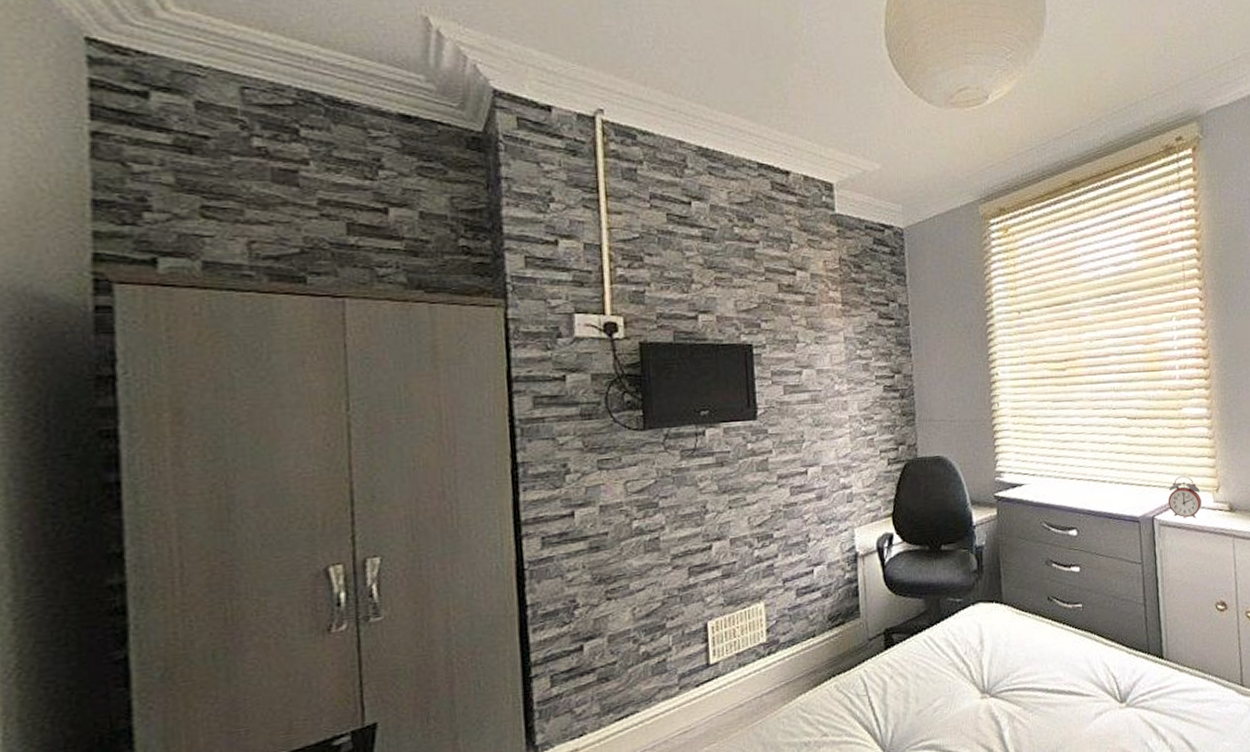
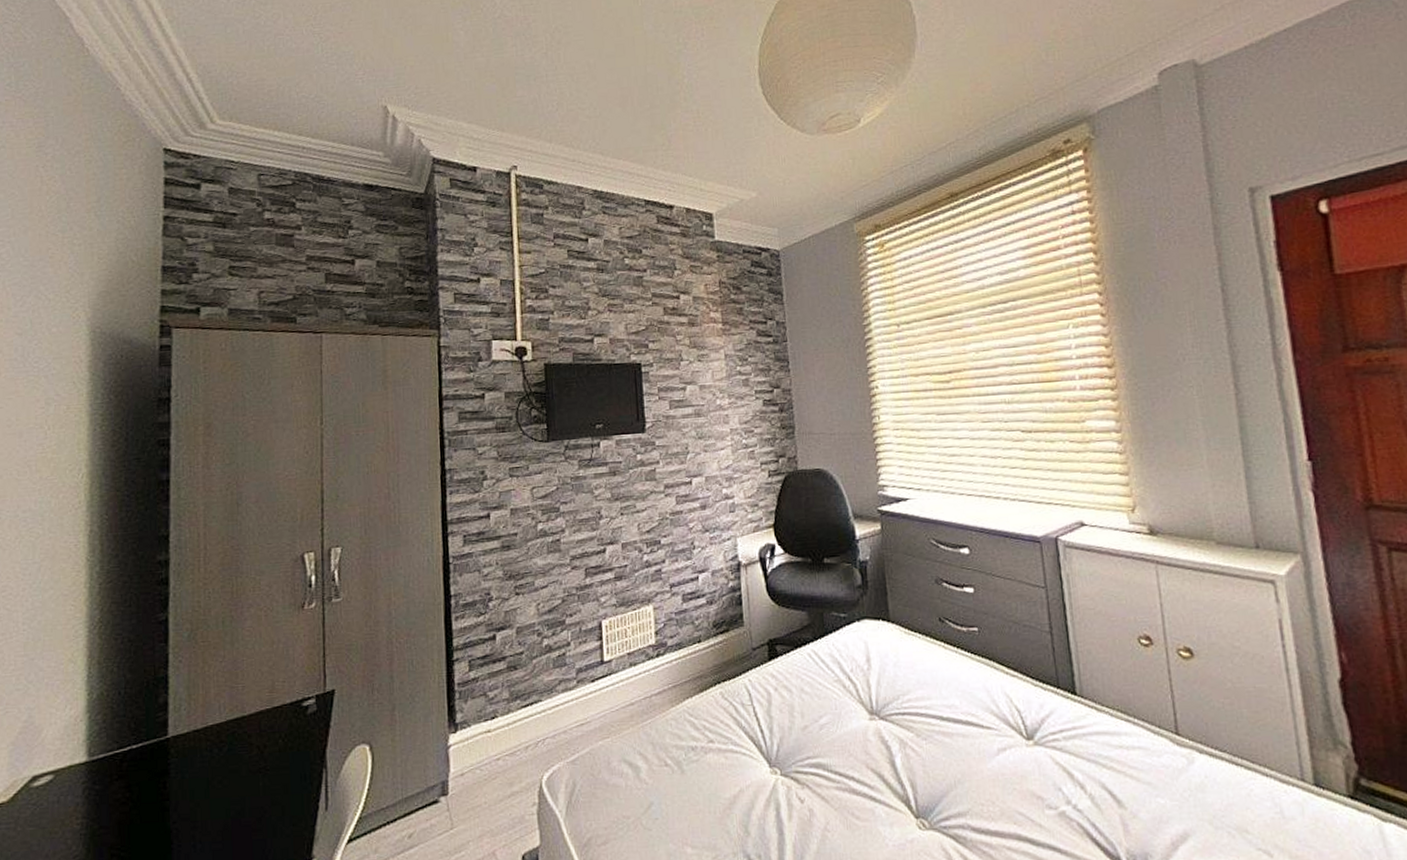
alarm clock: present [1168,475,1202,518] -> none [1073,493,1115,541]

